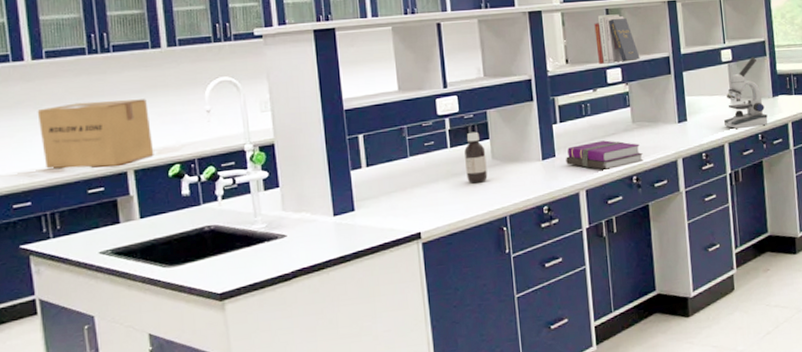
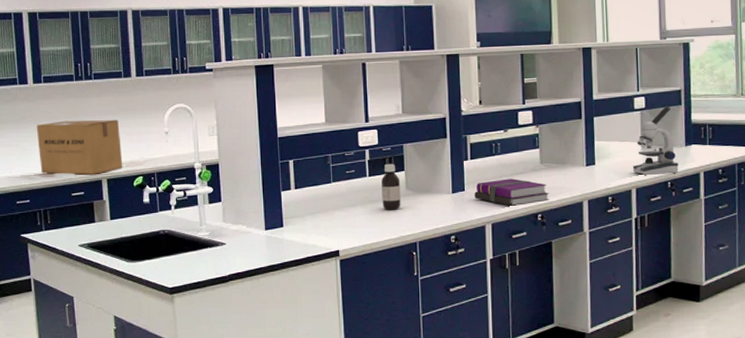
books: present [594,14,640,64] -> none [508,59,552,106]

